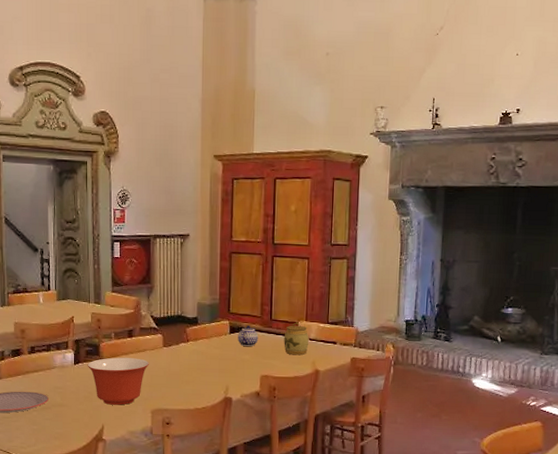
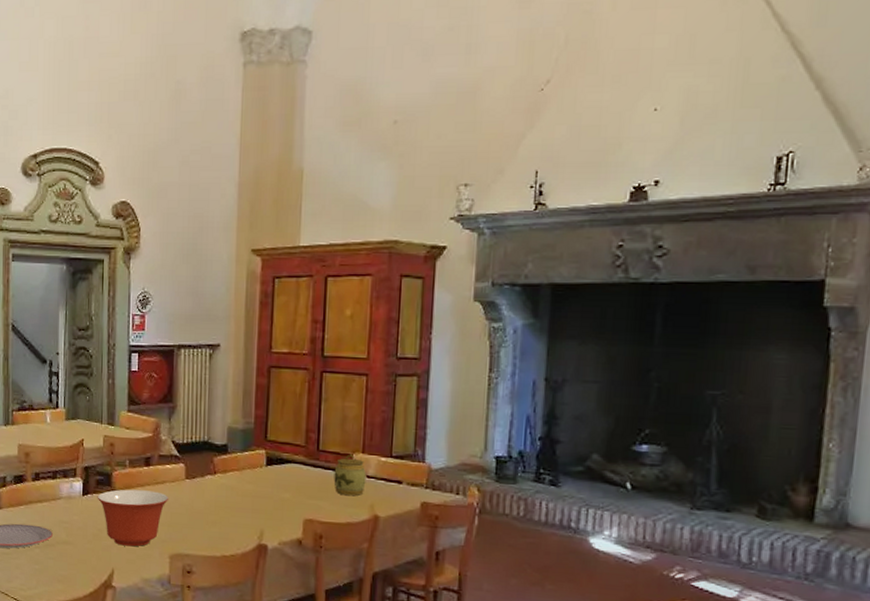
teapot: present [238,325,259,346] -> none [276,456,302,483]

